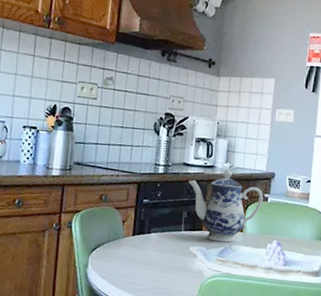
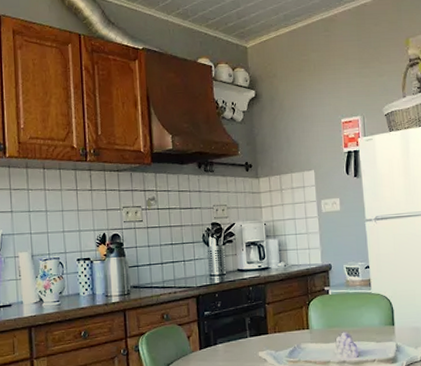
teapot: present [188,169,264,243] -> none [246,269,324,343]

